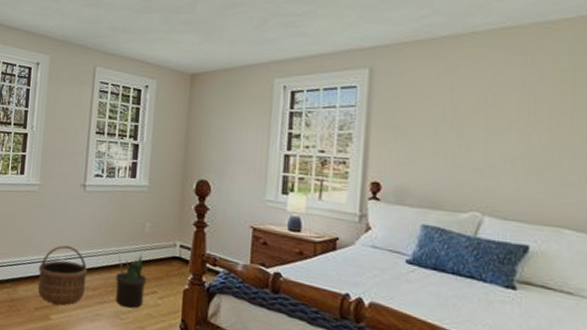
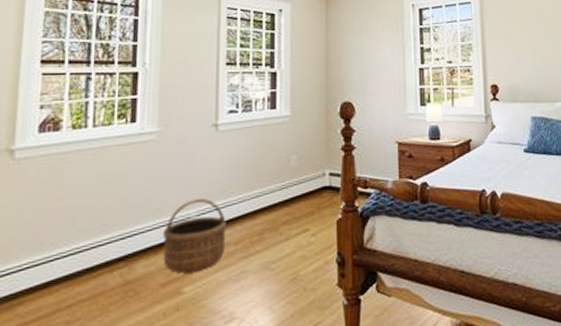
planter: present [116,255,147,308] -> none [262,192,297,255]

